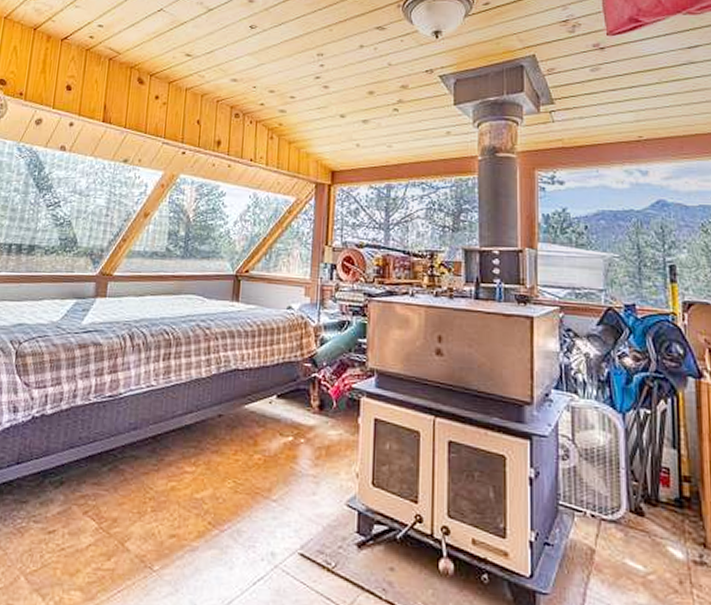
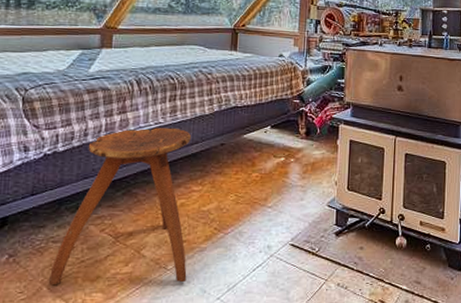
stool: none [26,391,185,590] -> present [48,127,191,286]

